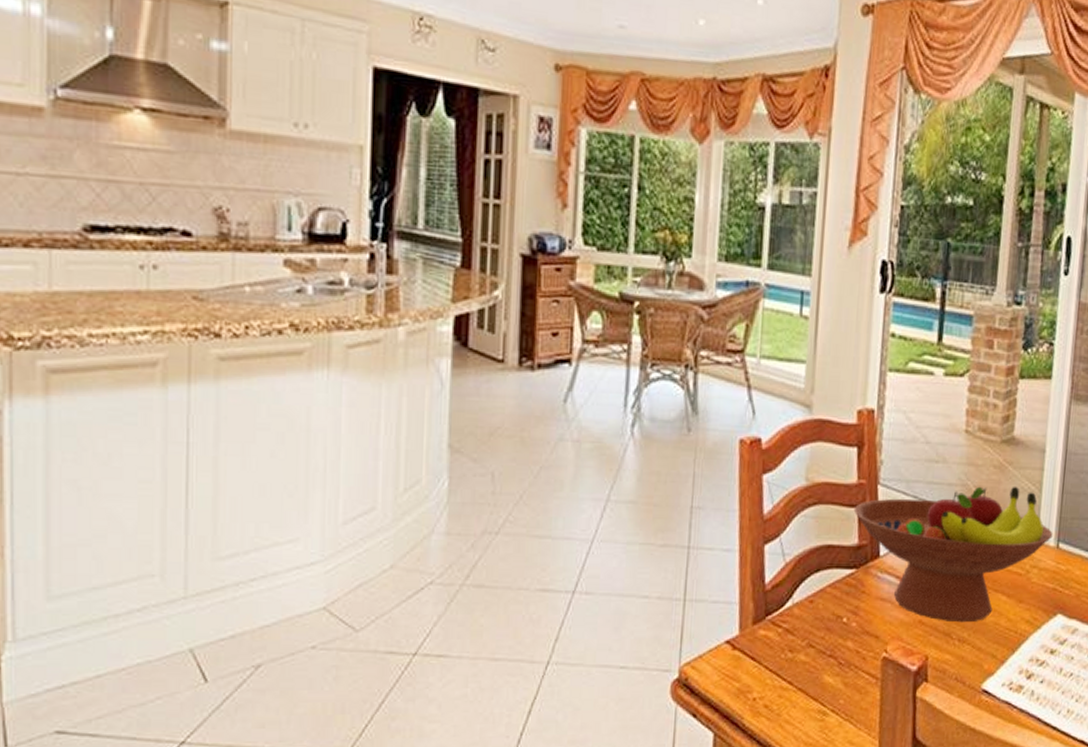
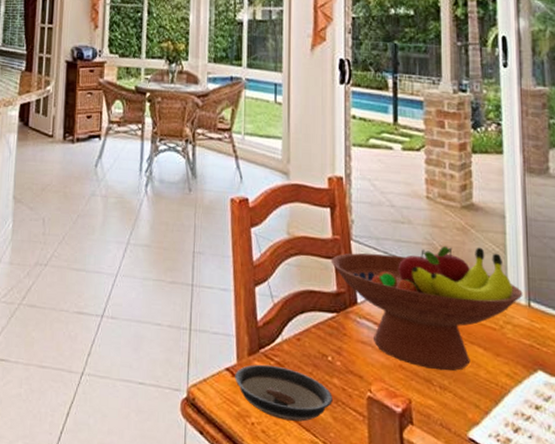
saucer: none [736,633,845,691] -> present [235,364,333,422]

